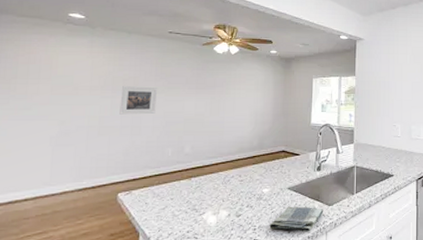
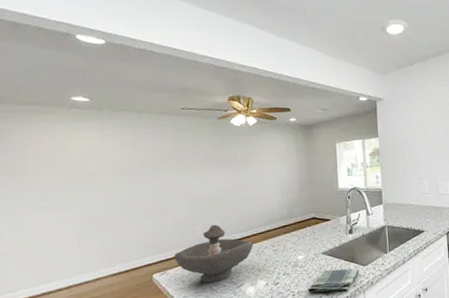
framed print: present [119,86,158,115] -> none [140,166,179,197]
decorative bowl: none [141,148,221,208] -> present [174,224,254,284]

